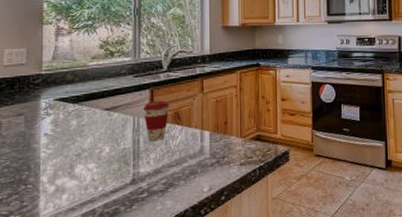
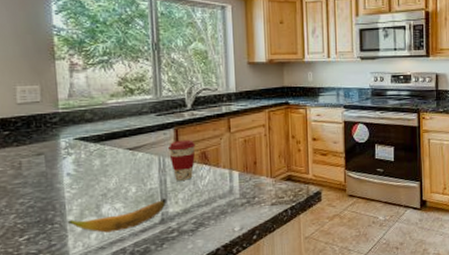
banana: none [40,158,140,194] -> present [67,198,168,233]

